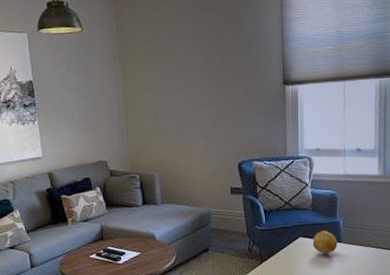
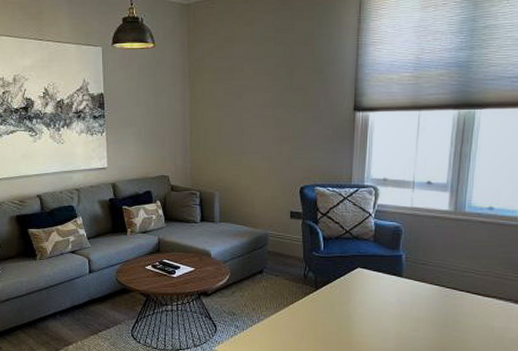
fruit: present [312,230,338,253] -> none [371,263,398,287]

